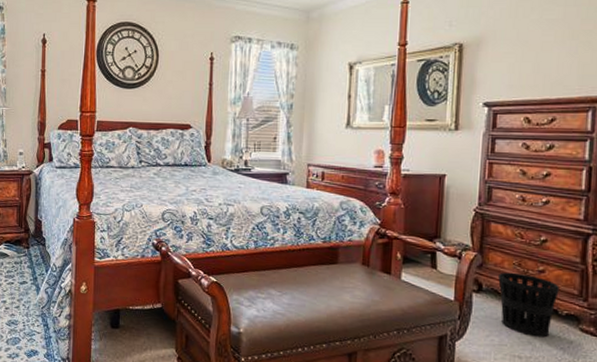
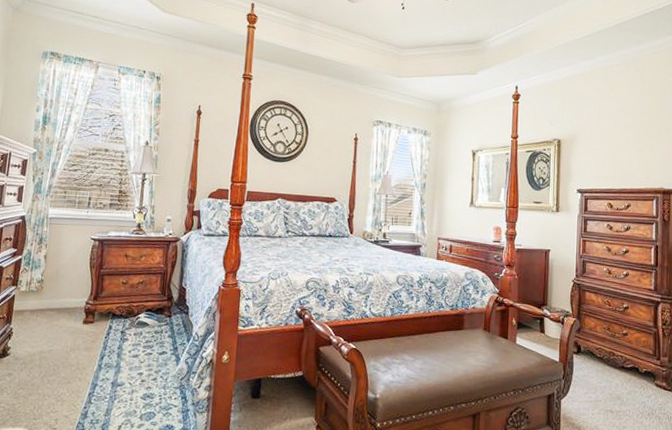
wastebasket: present [498,272,559,338] -> none [593,335,639,393]

